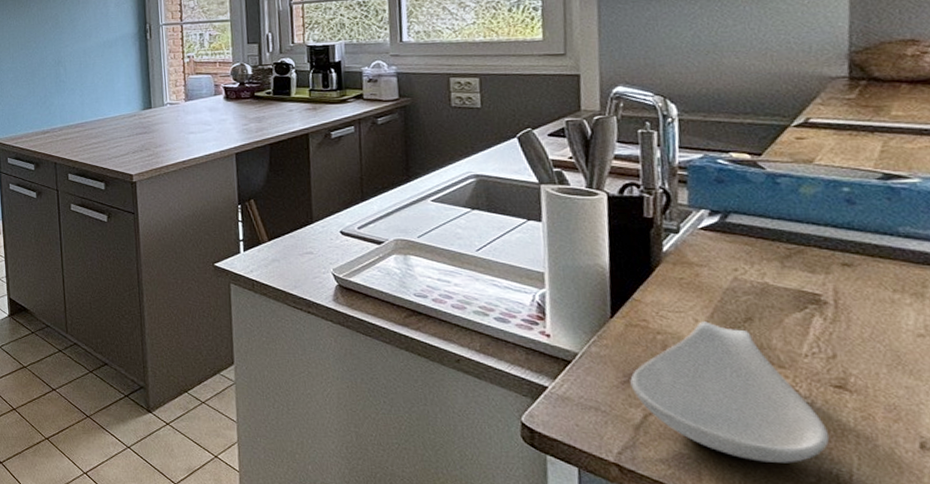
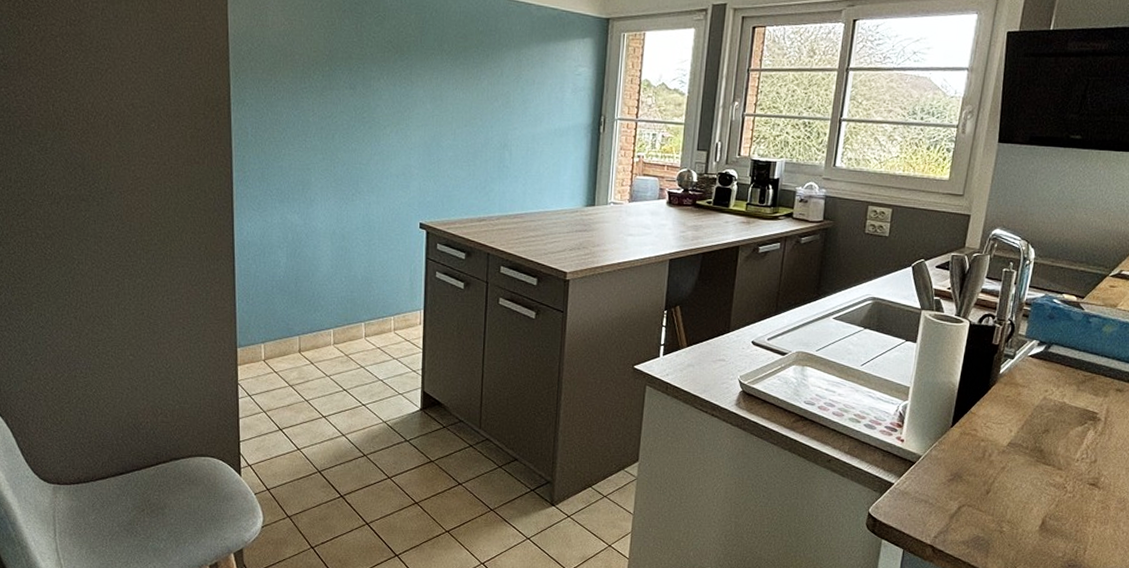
spoon rest: present [630,321,830,463] -> none [954,432,1079,543]

